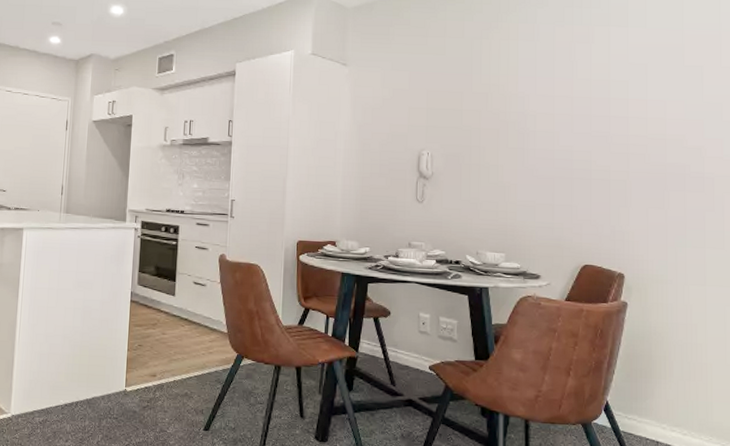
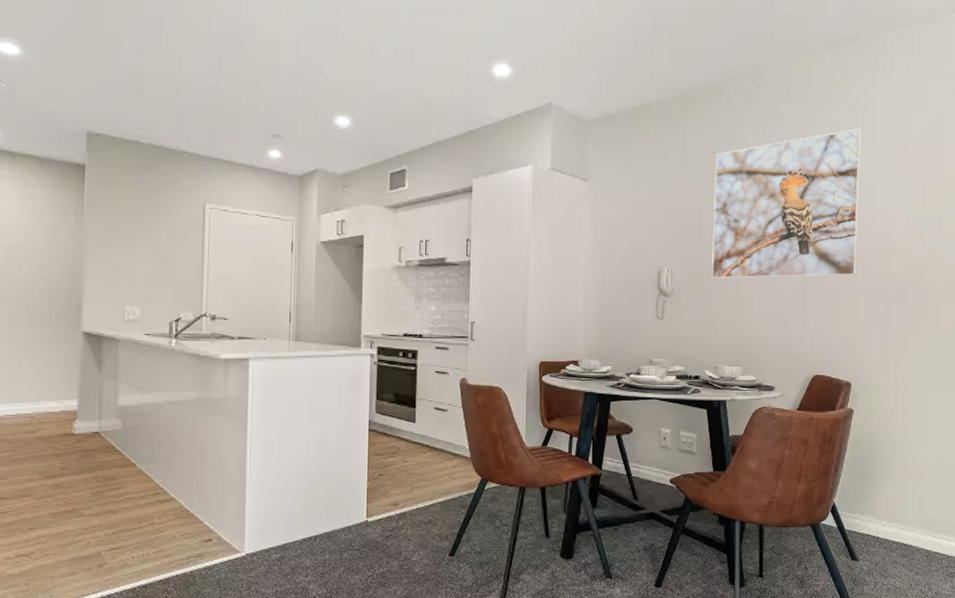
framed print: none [473,13,632,164] -> present [712,128,862,279]

